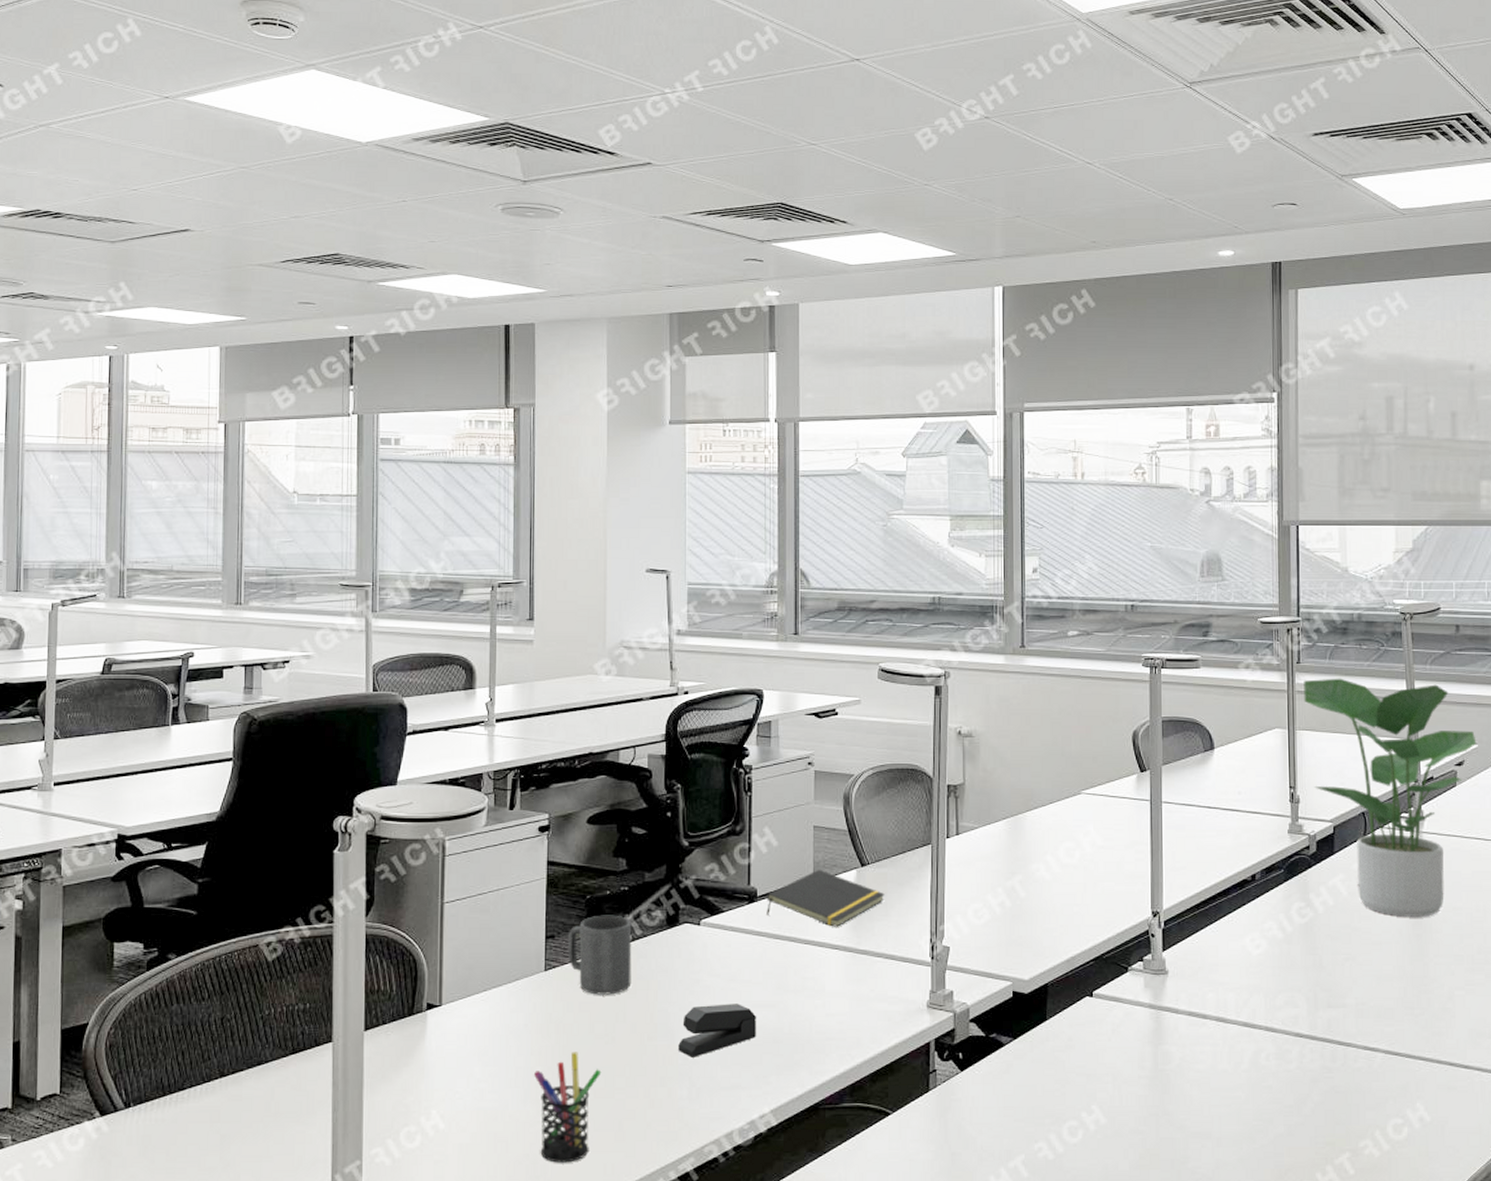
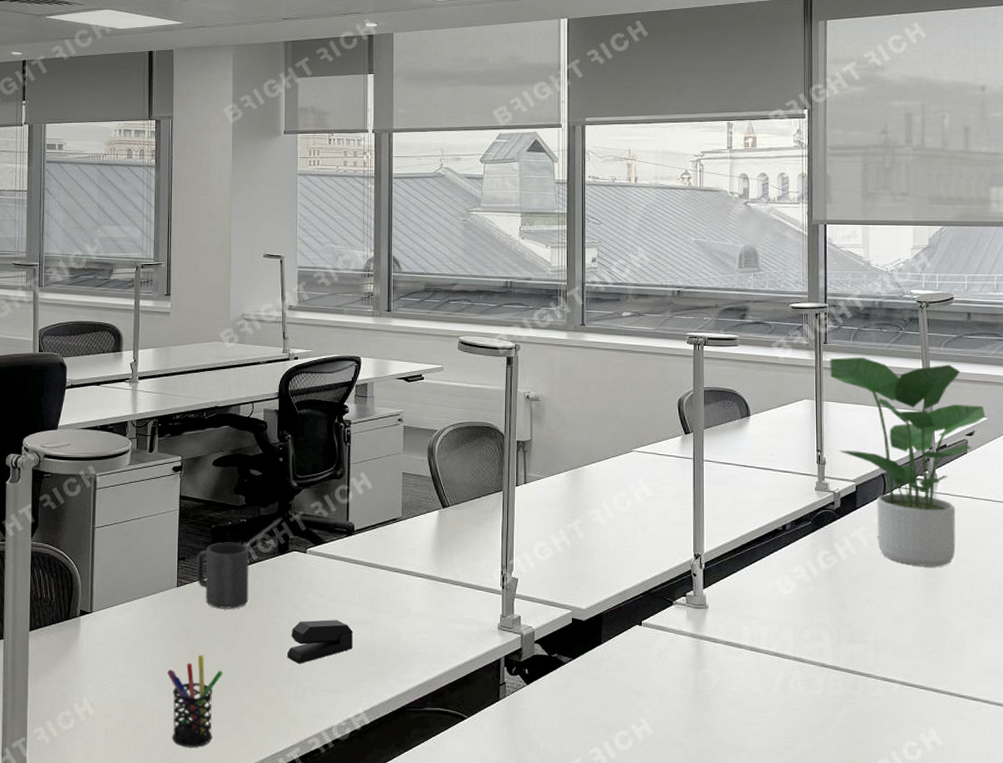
notepad: present [767,869,885,927] -> none [362,509,463,559]

